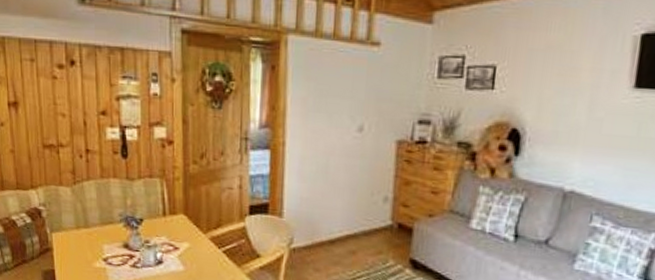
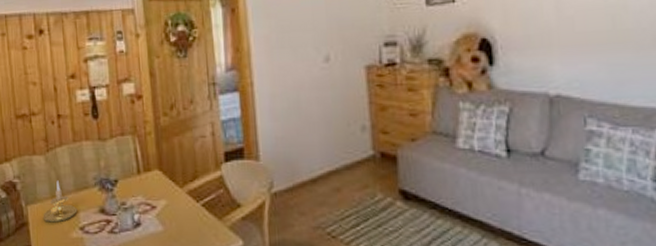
candle holder: none [67,212,102,252] -> present [43,180,77,223]

